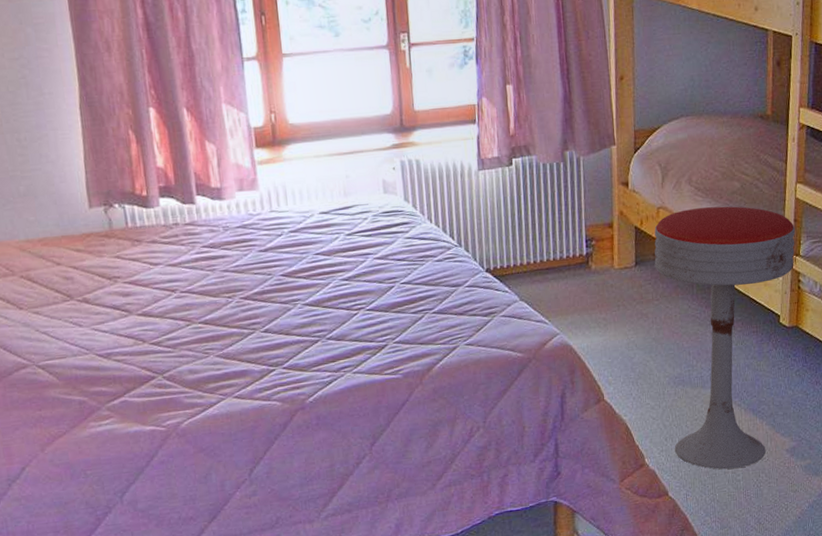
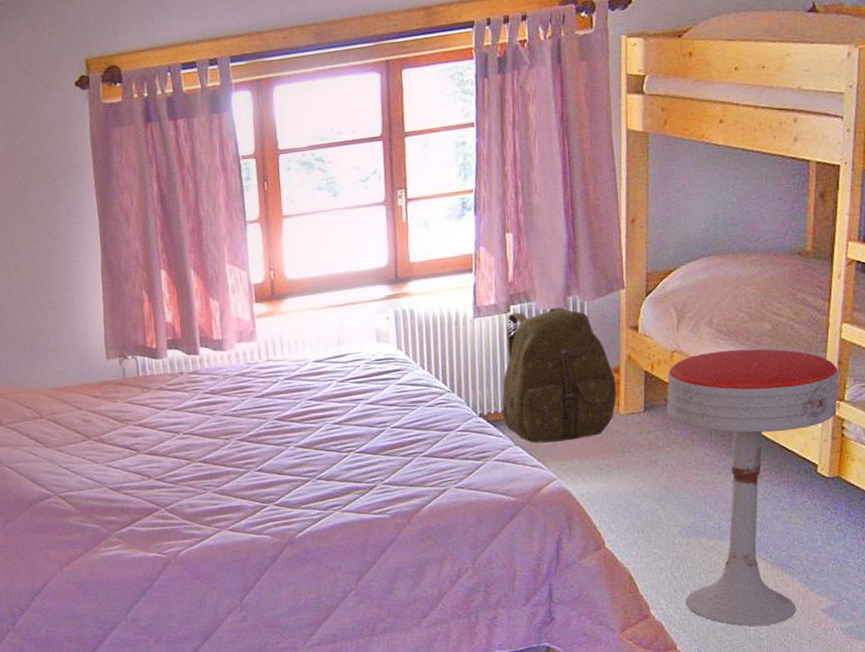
backpack: none [507,161,611,298] -> present [502,306,617,443]

